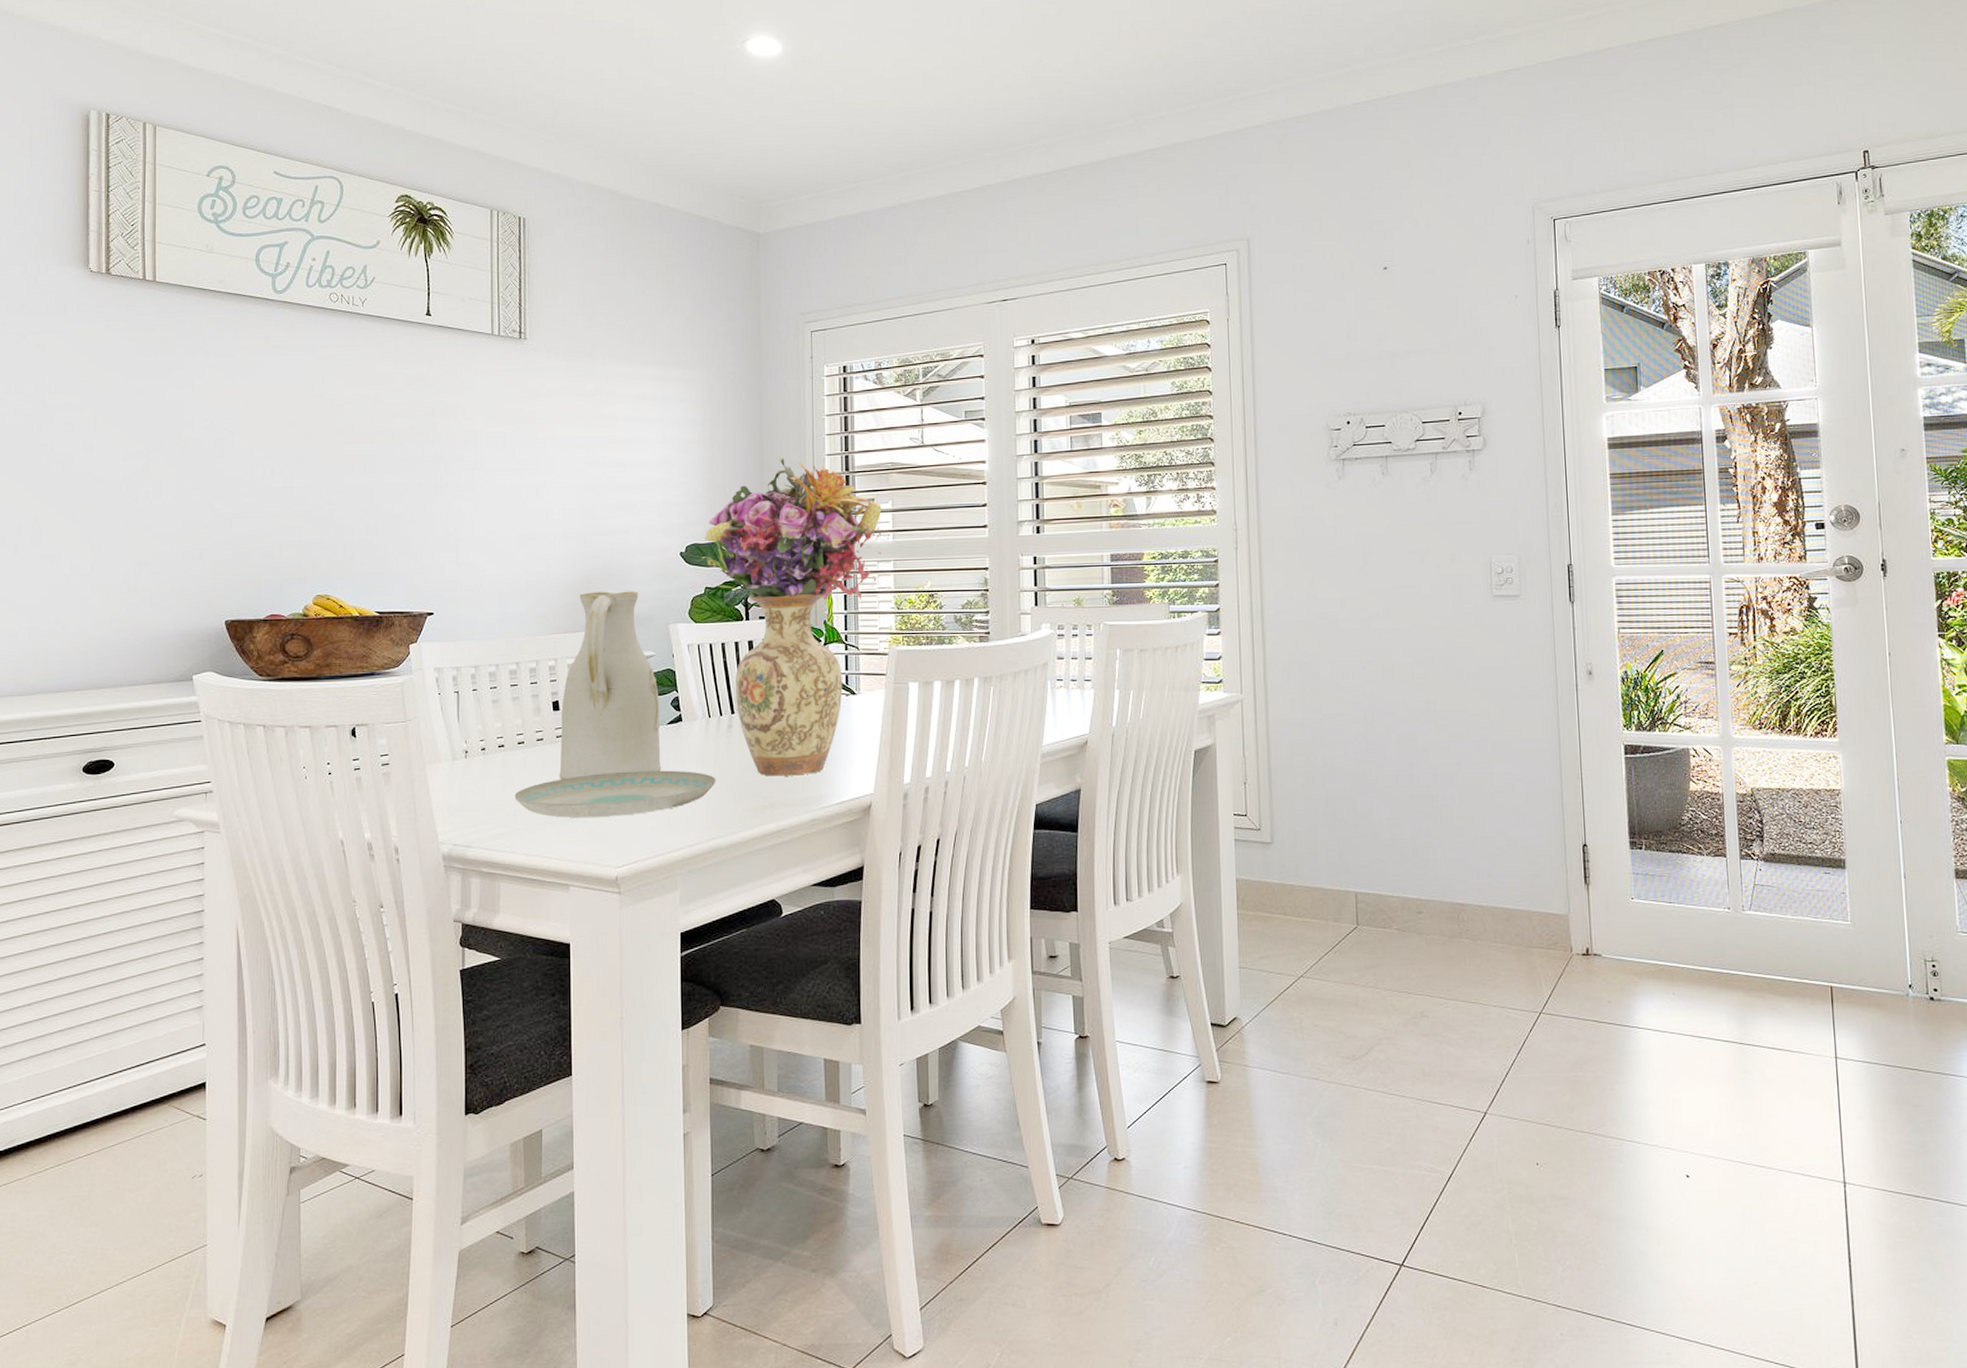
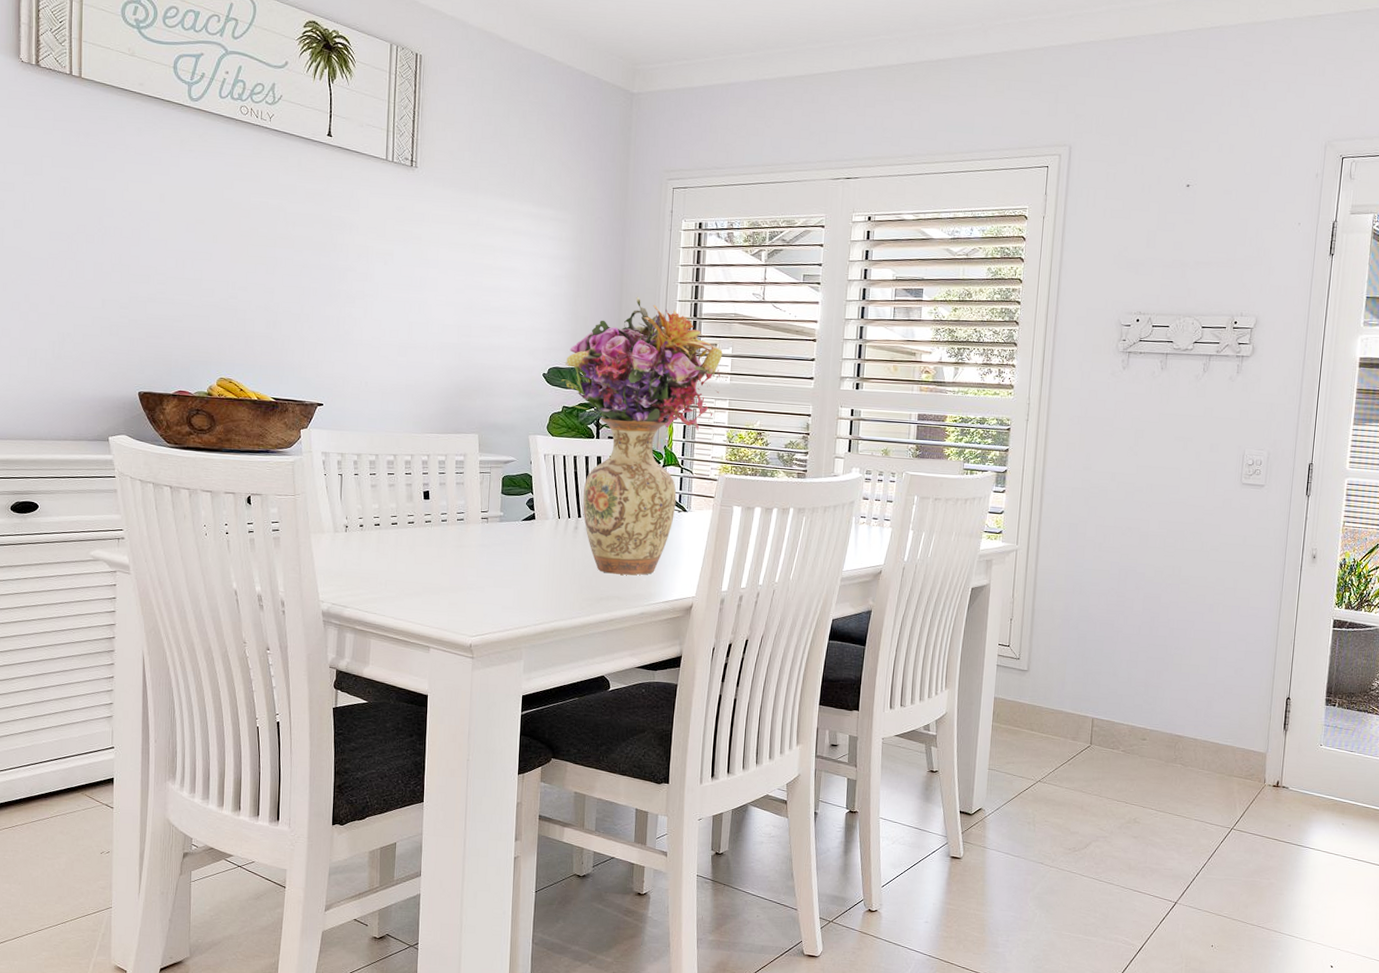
plate: present [514,770,716,818] -> none [386,556,561,594]
ceramic pitcher: present [559,591,661,780] -> none [426,400,517,560]

